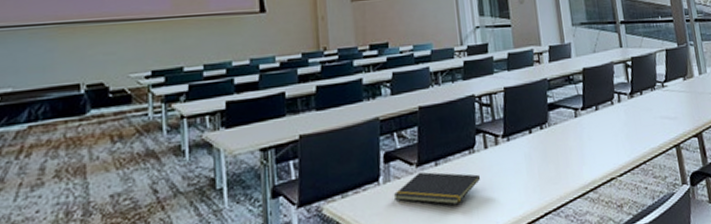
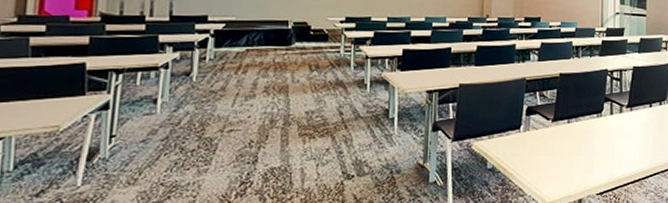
notepad: present [393,171,480,205] -> none [530,126,603,156]

